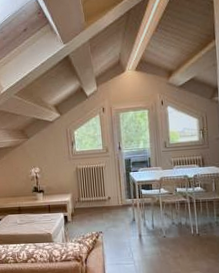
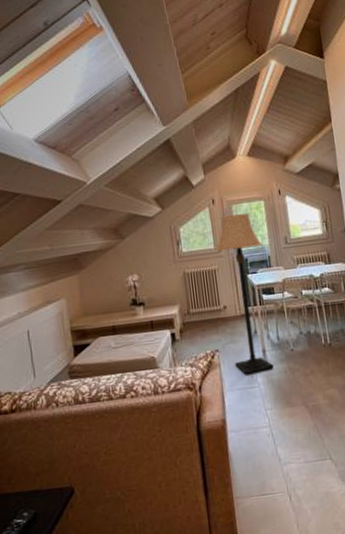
lamp: none [103,120,148,253] -> present [214,213,274,374]

